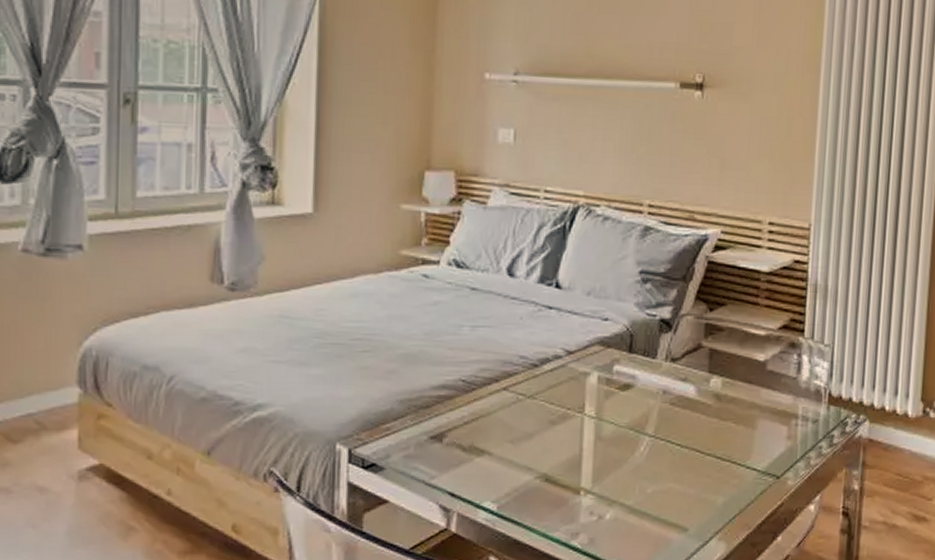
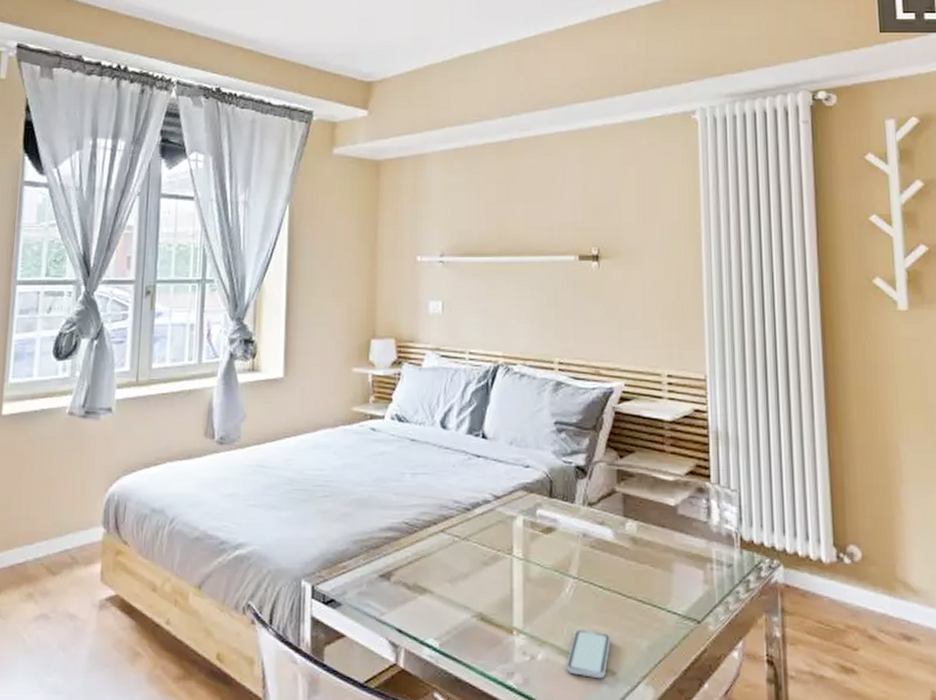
smartphone: none [635,488,685,536] -> present [566,629,610,679]

